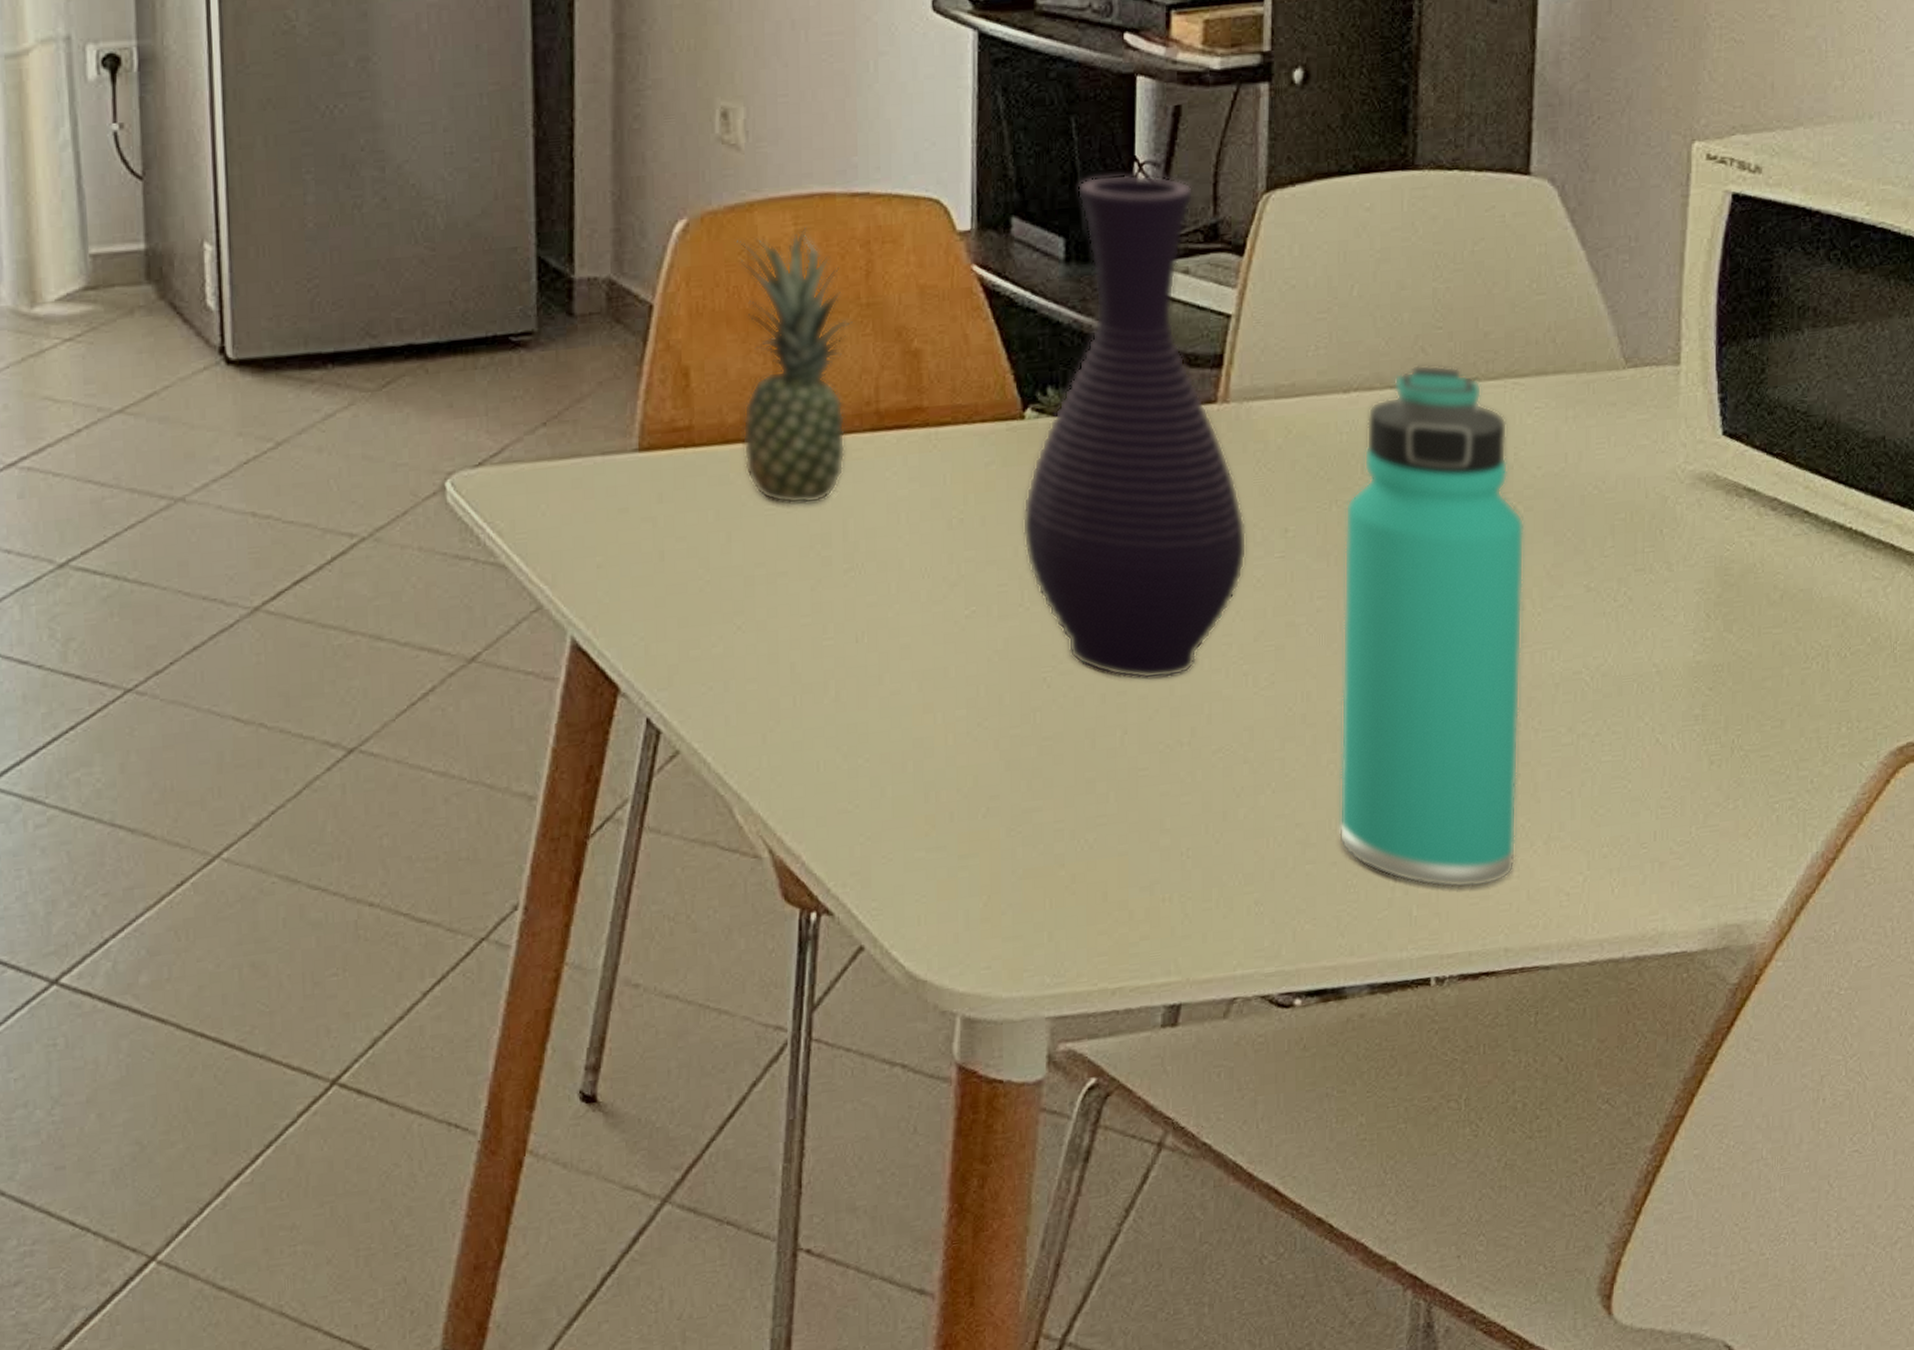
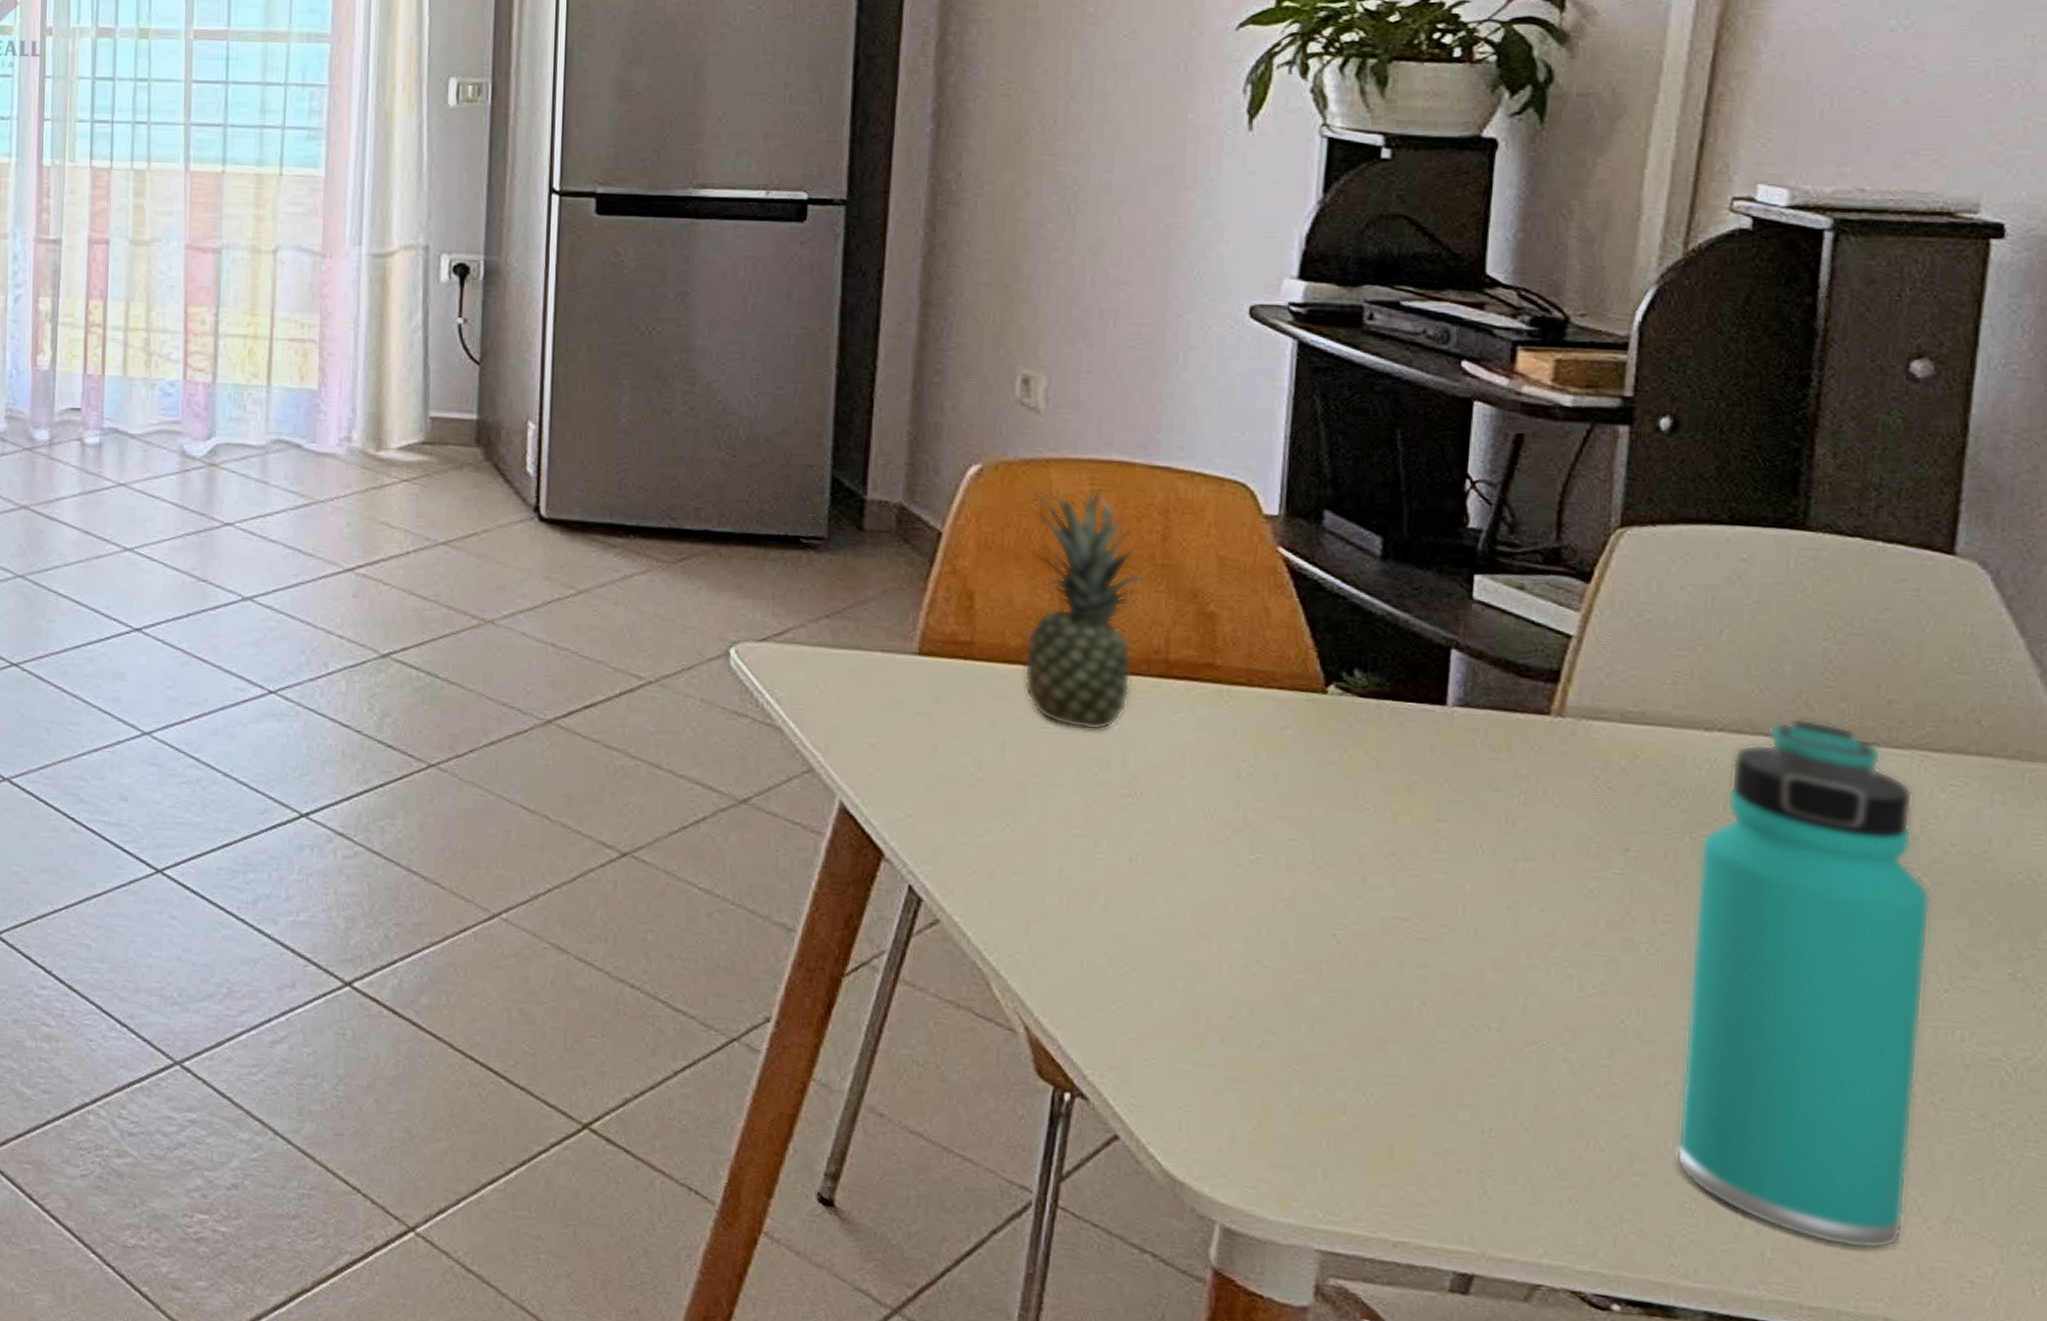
vase: present [1022,174,1247,680] -> none [1317,486,1579,963]

